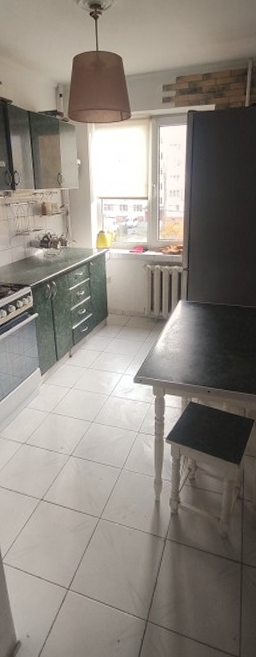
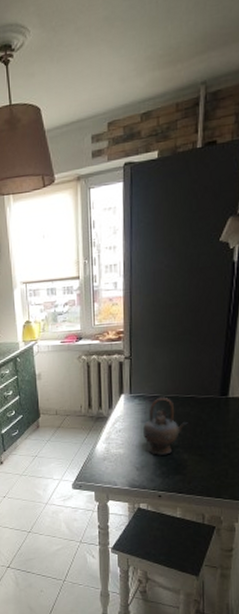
teapot: none [197,305,234,355] -> present [143,397,188,455]

